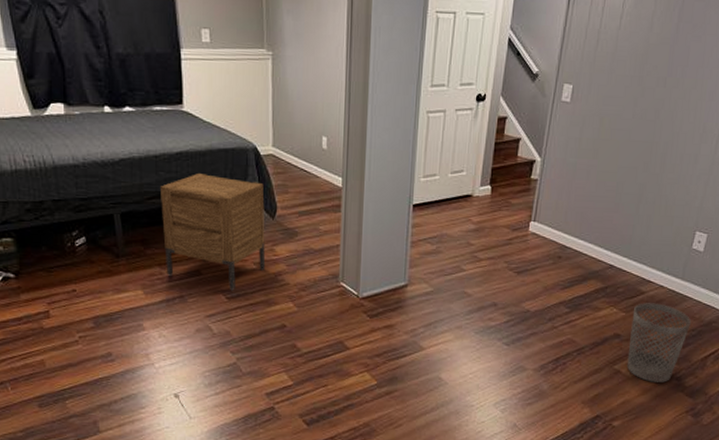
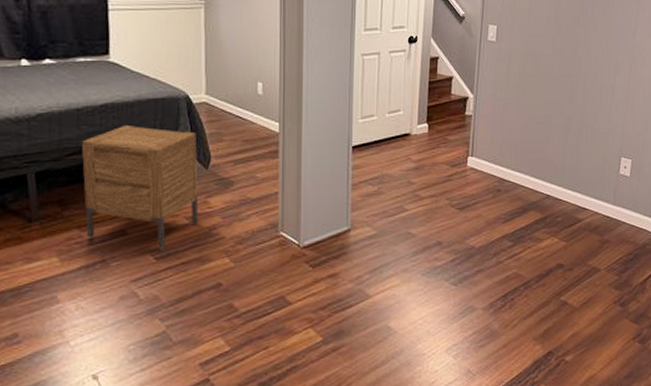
wastebasket: present [626,303,691,383] -> none [572,230,627,311]

